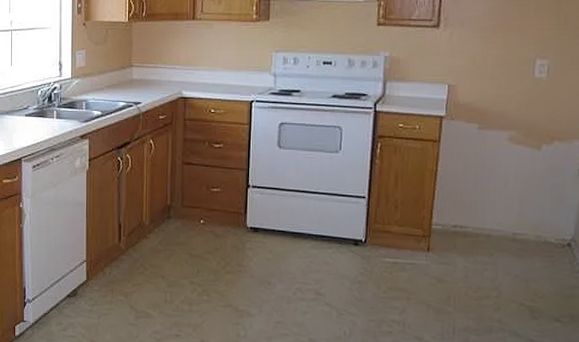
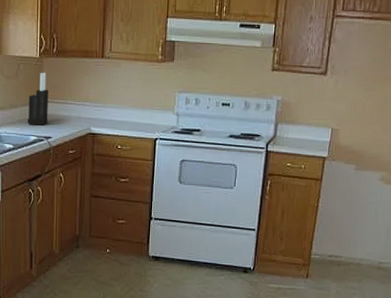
knife block: none [116,36,138,91] -> present [27,72,48,126]

